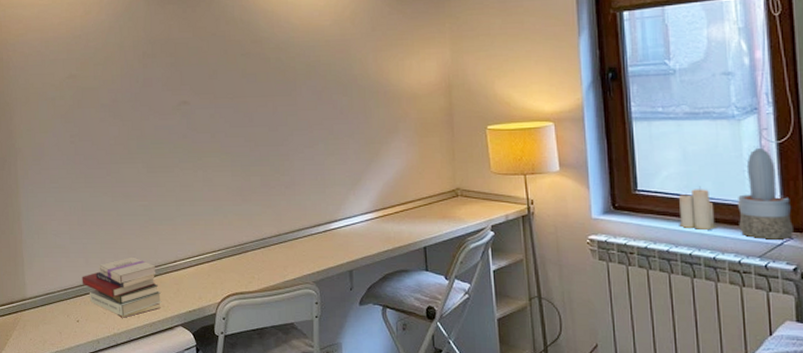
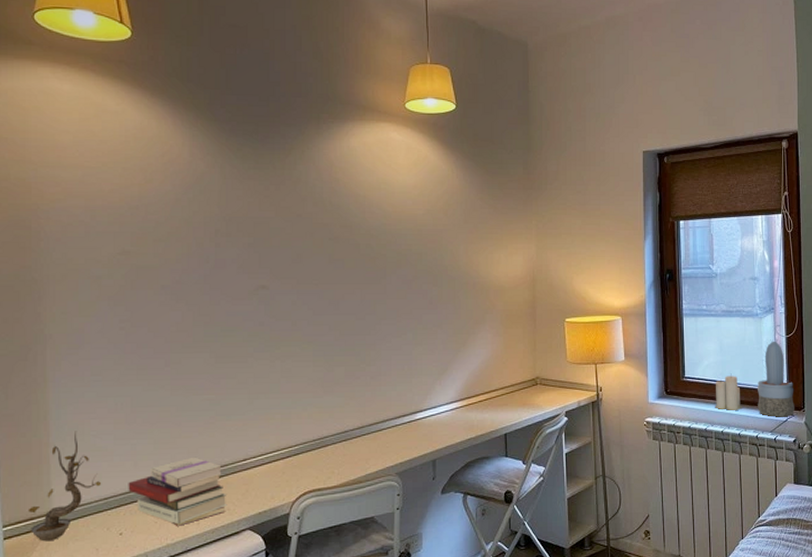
plant: none [9,230,62,323] -> present [28,431,102,542]

